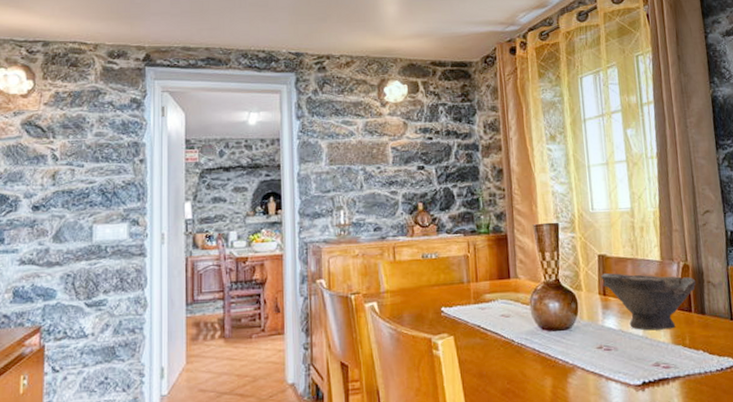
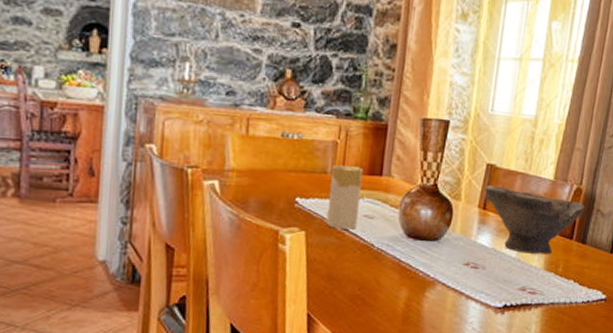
candle: none [467,273,496,330] -> present [326,164,364,230]

